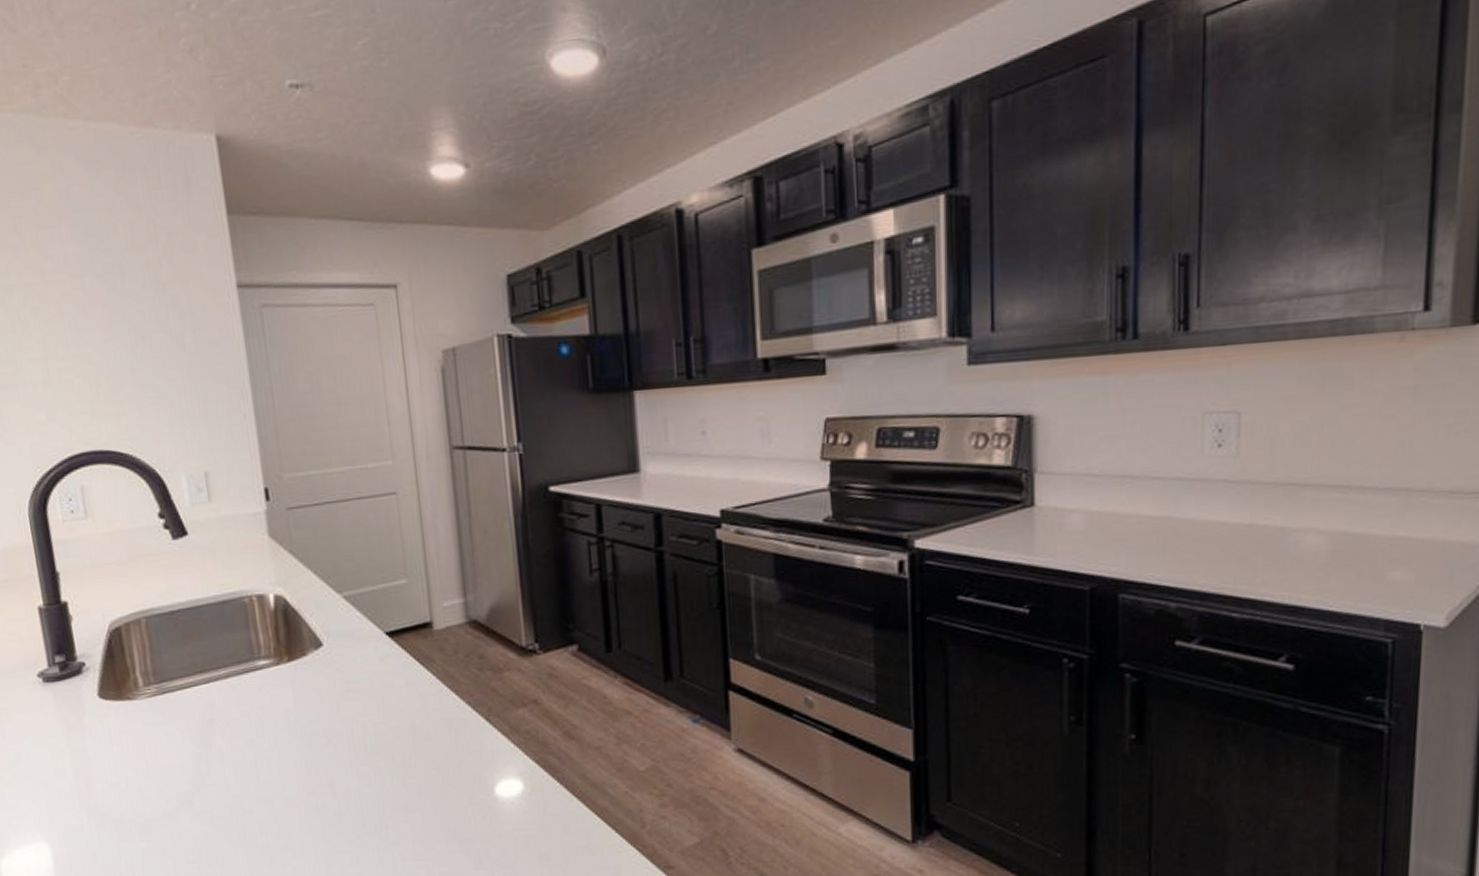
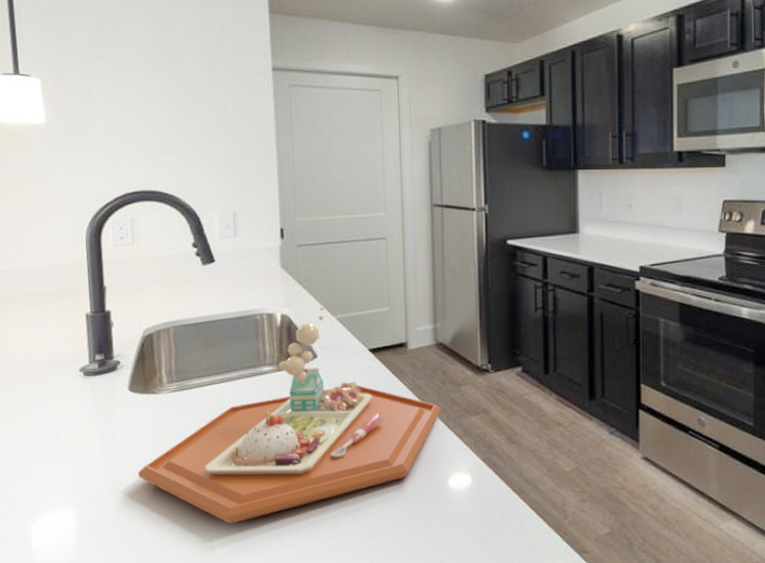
food tray: none [119,583,480,851] -> present [138,307,441,524]

